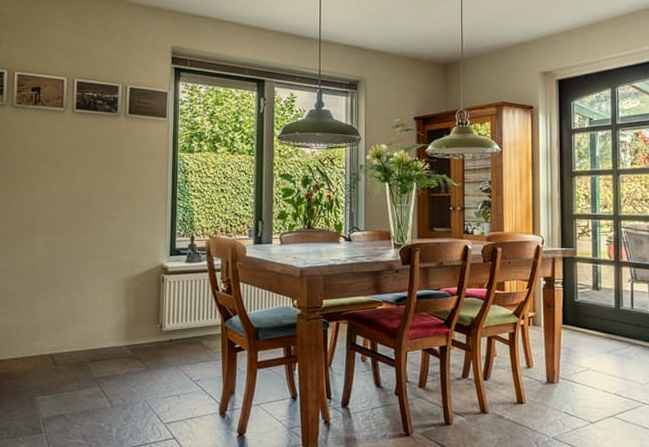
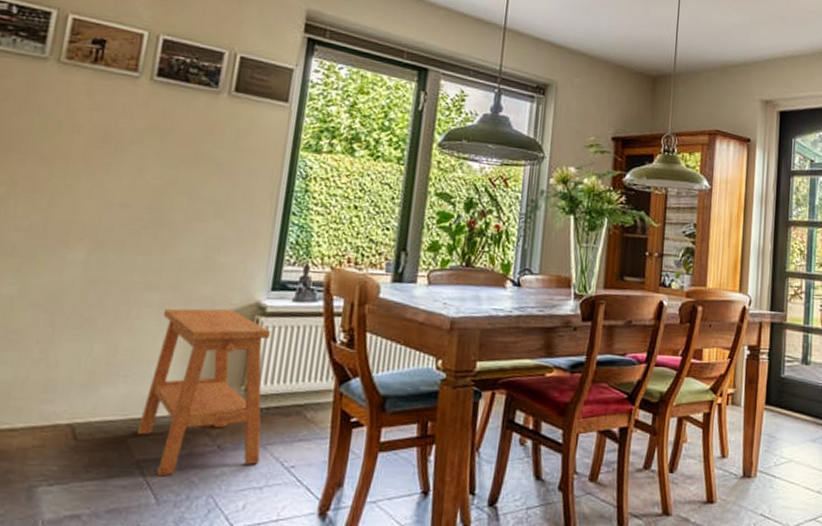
side table: none [93,270,175,389] -> present [137,308,272,477]

